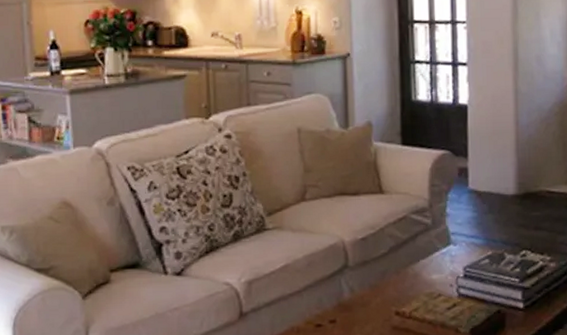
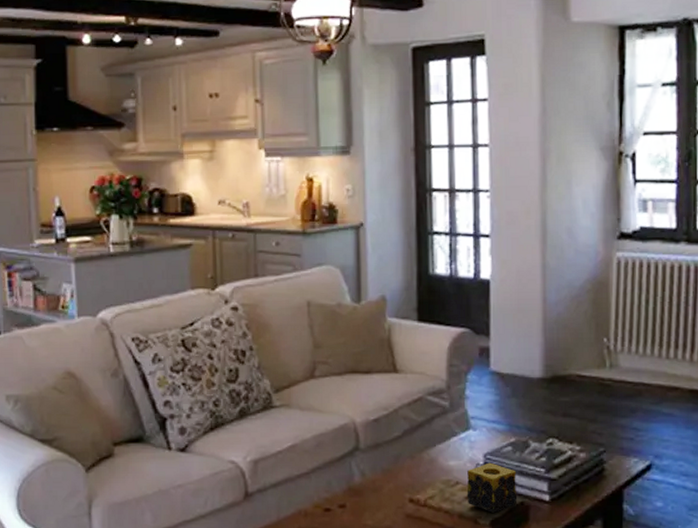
candle: none [448,274,495,321] -> present [466,462,518,513]

